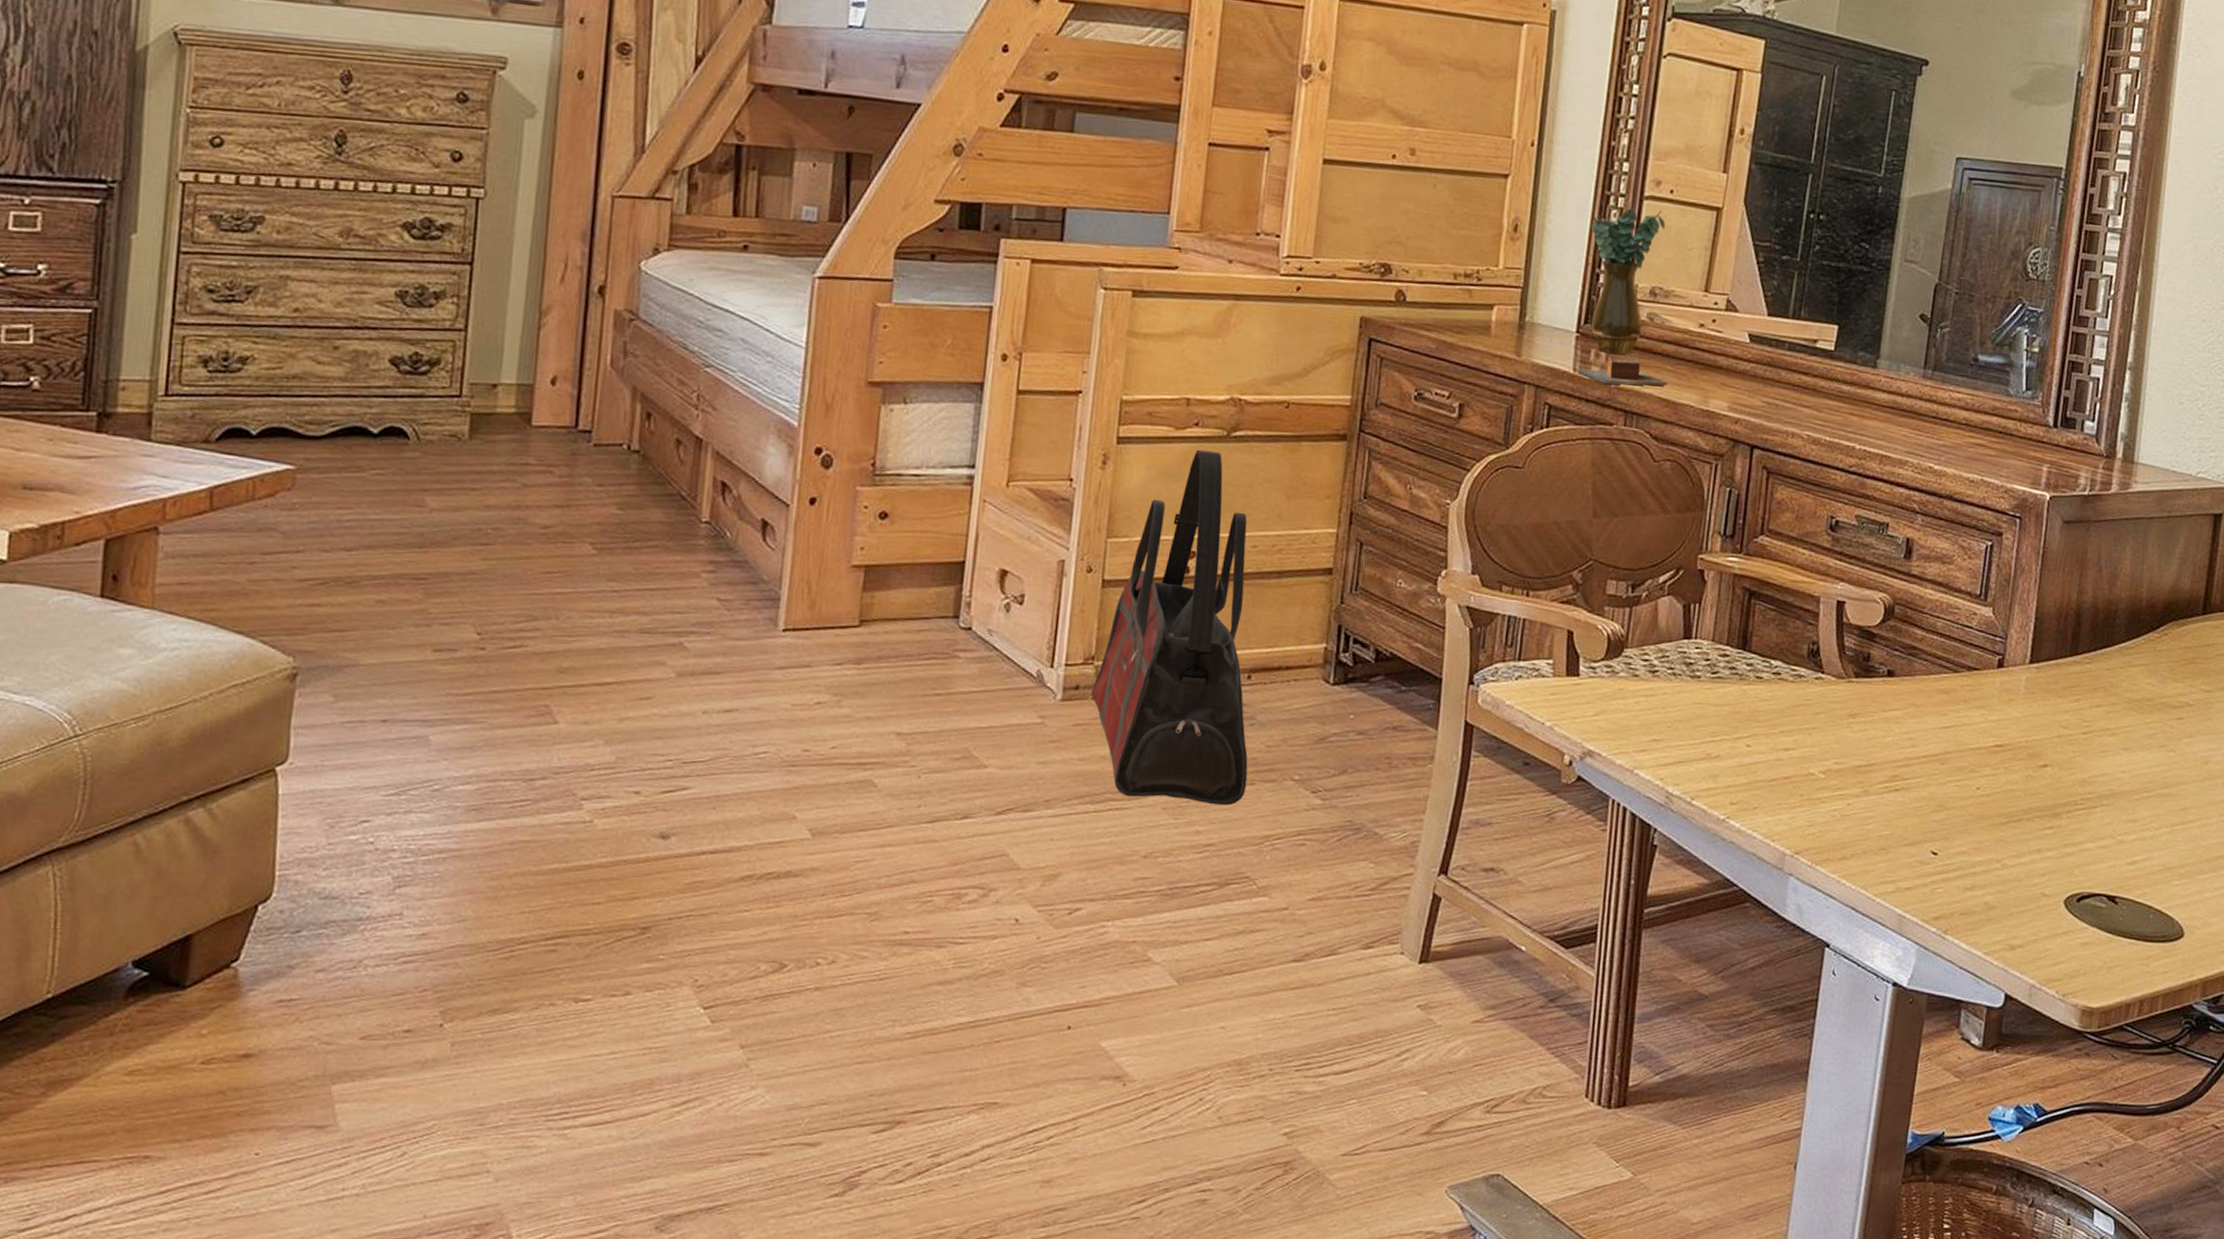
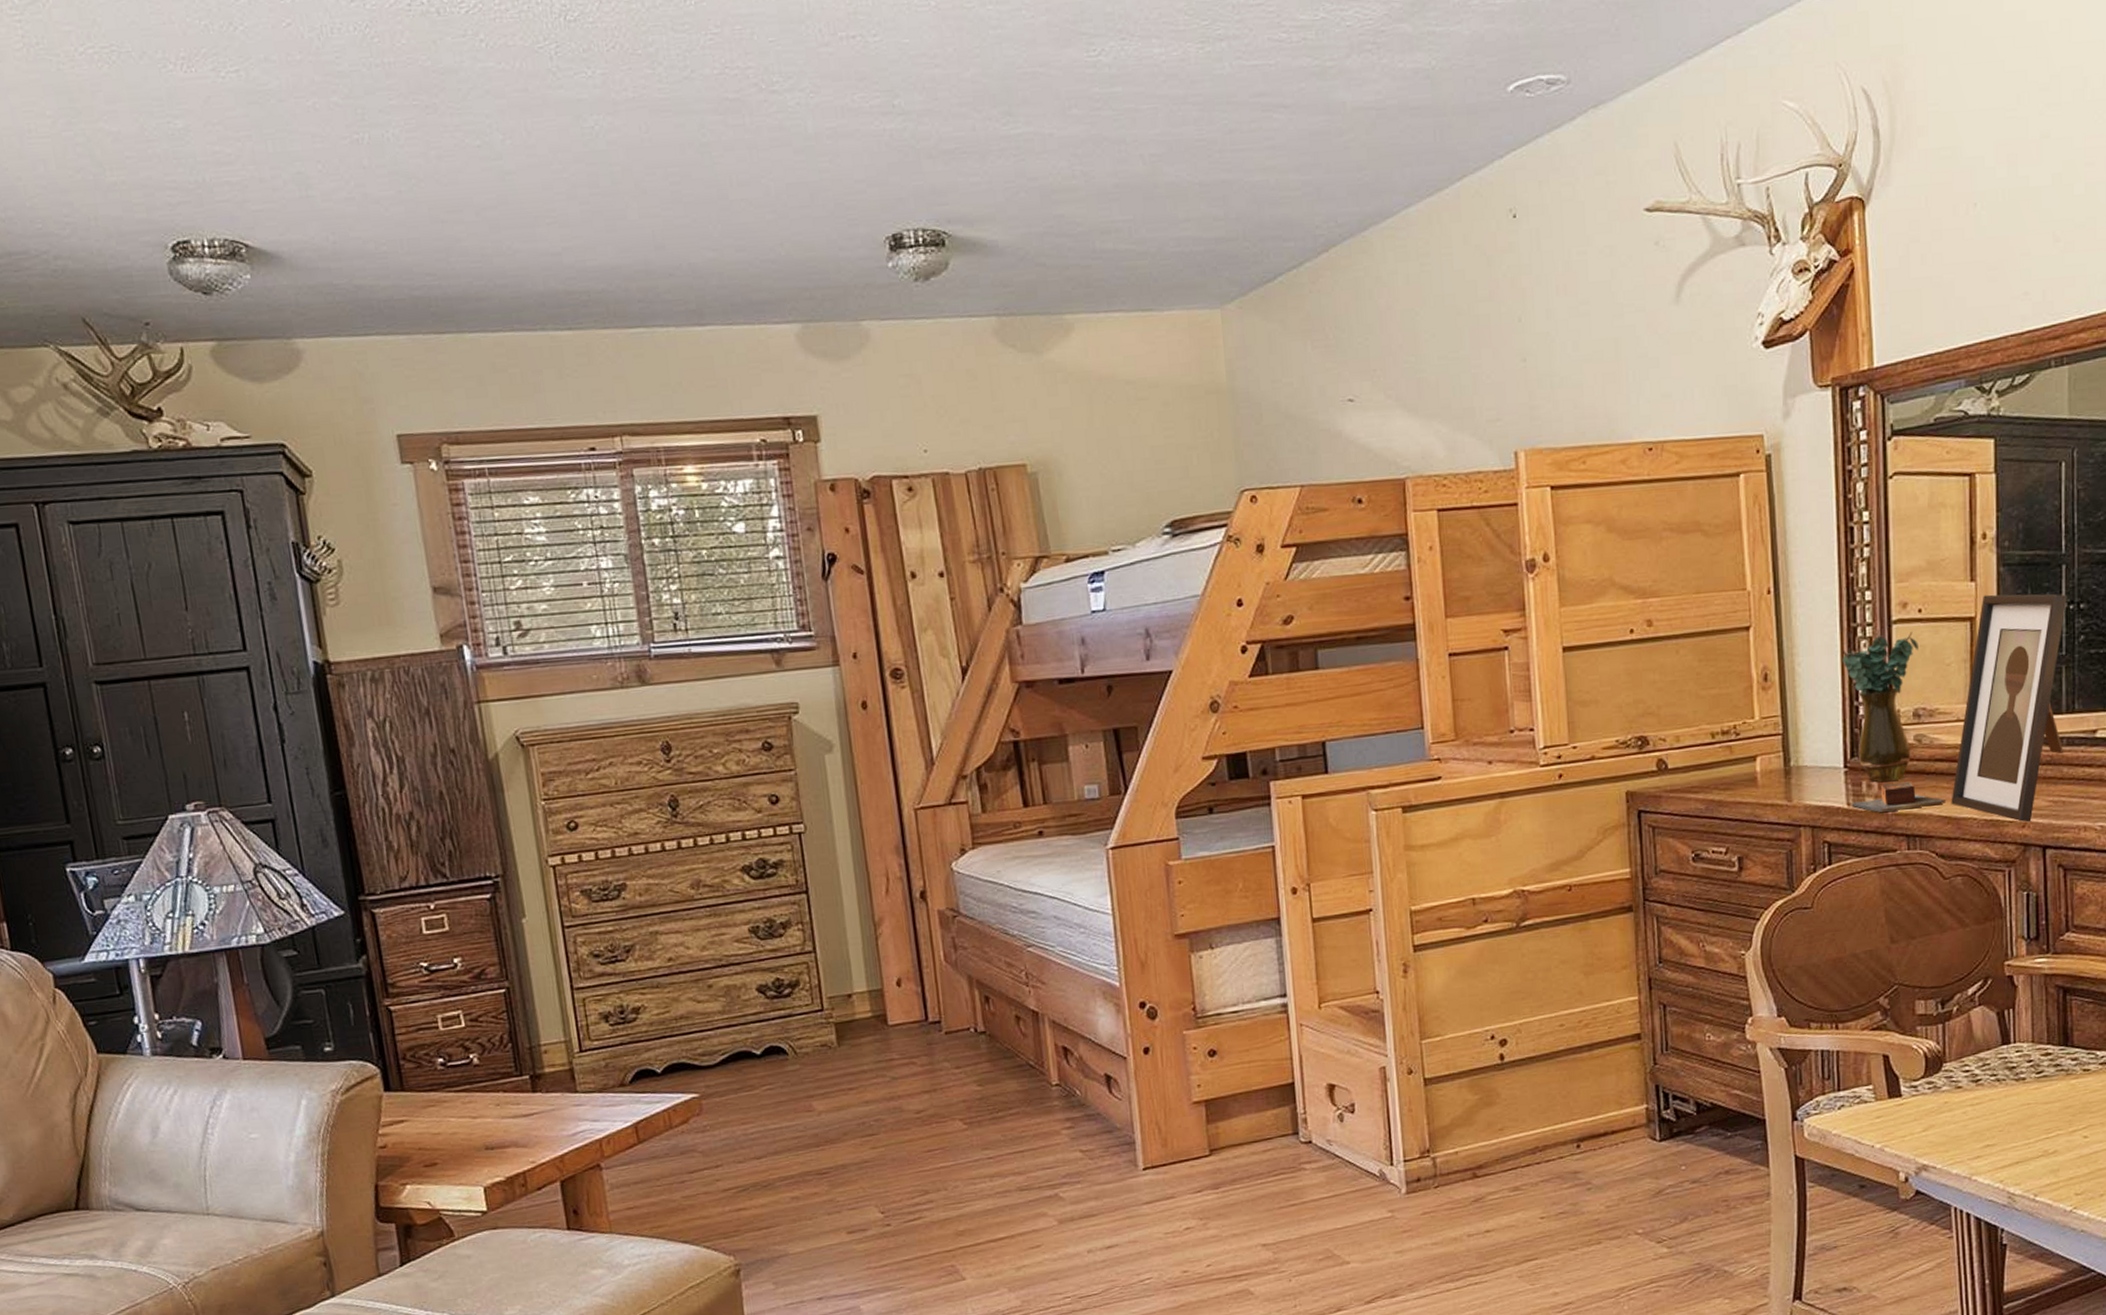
duffel bag: present [1091,449,1248,806] -> none [1432,943,1594,1271]
picture frame: none [1672,188,1810,419] -> present [1951,593,2067,823]

